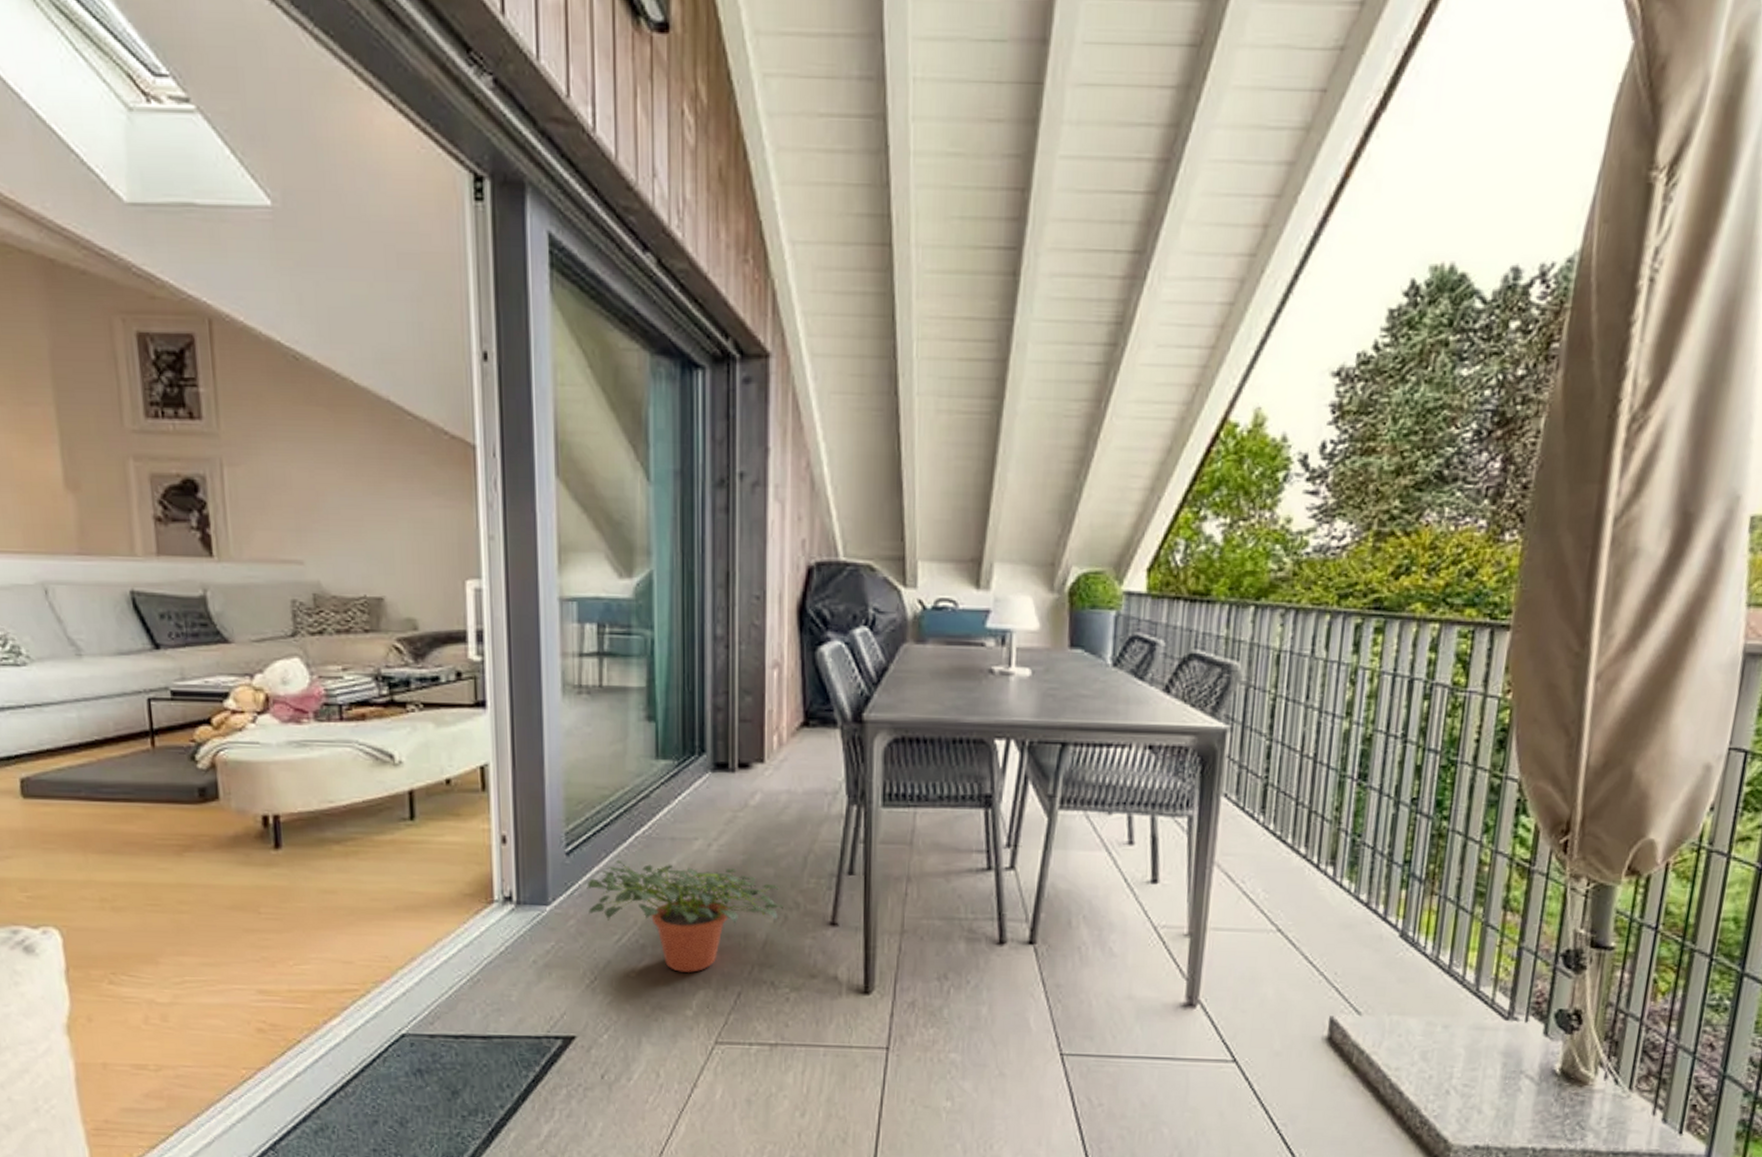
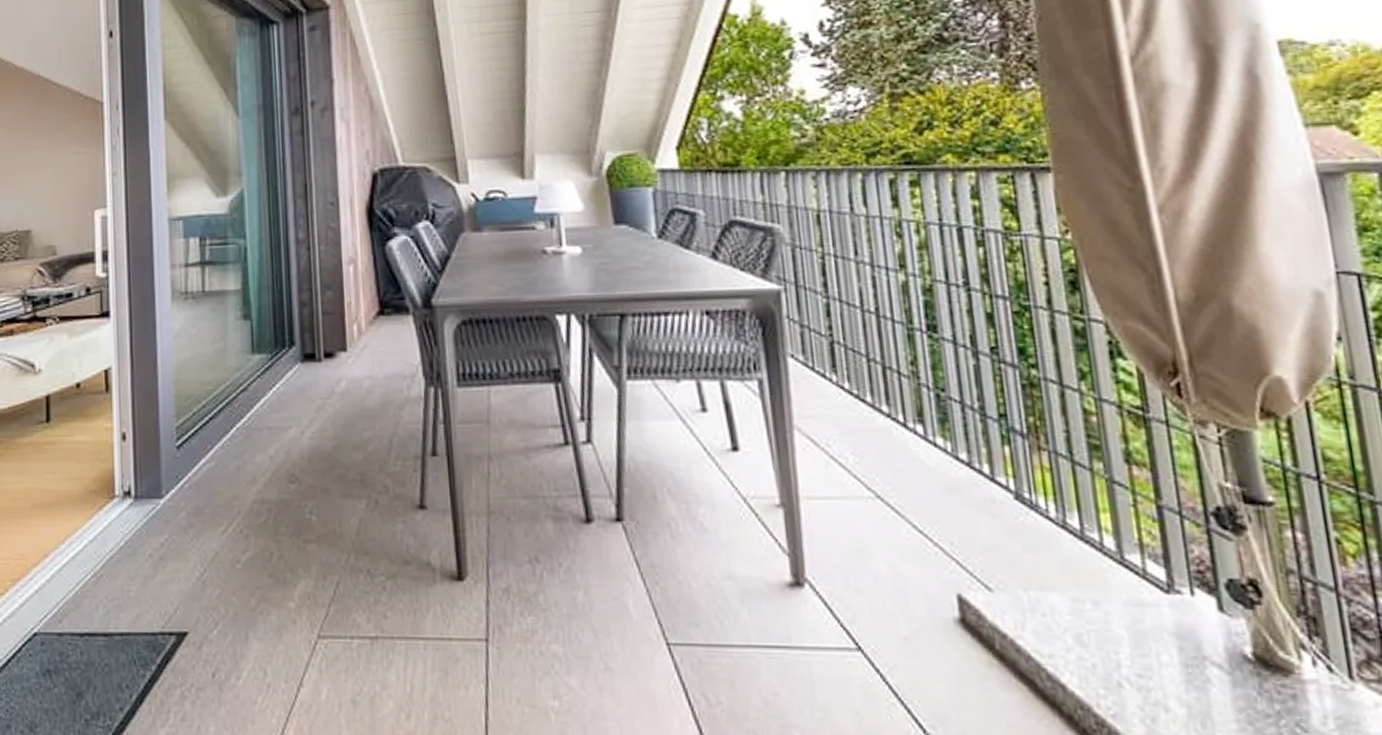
potted plant: present [587,859,783,973] -> none [195,451,374,562]

